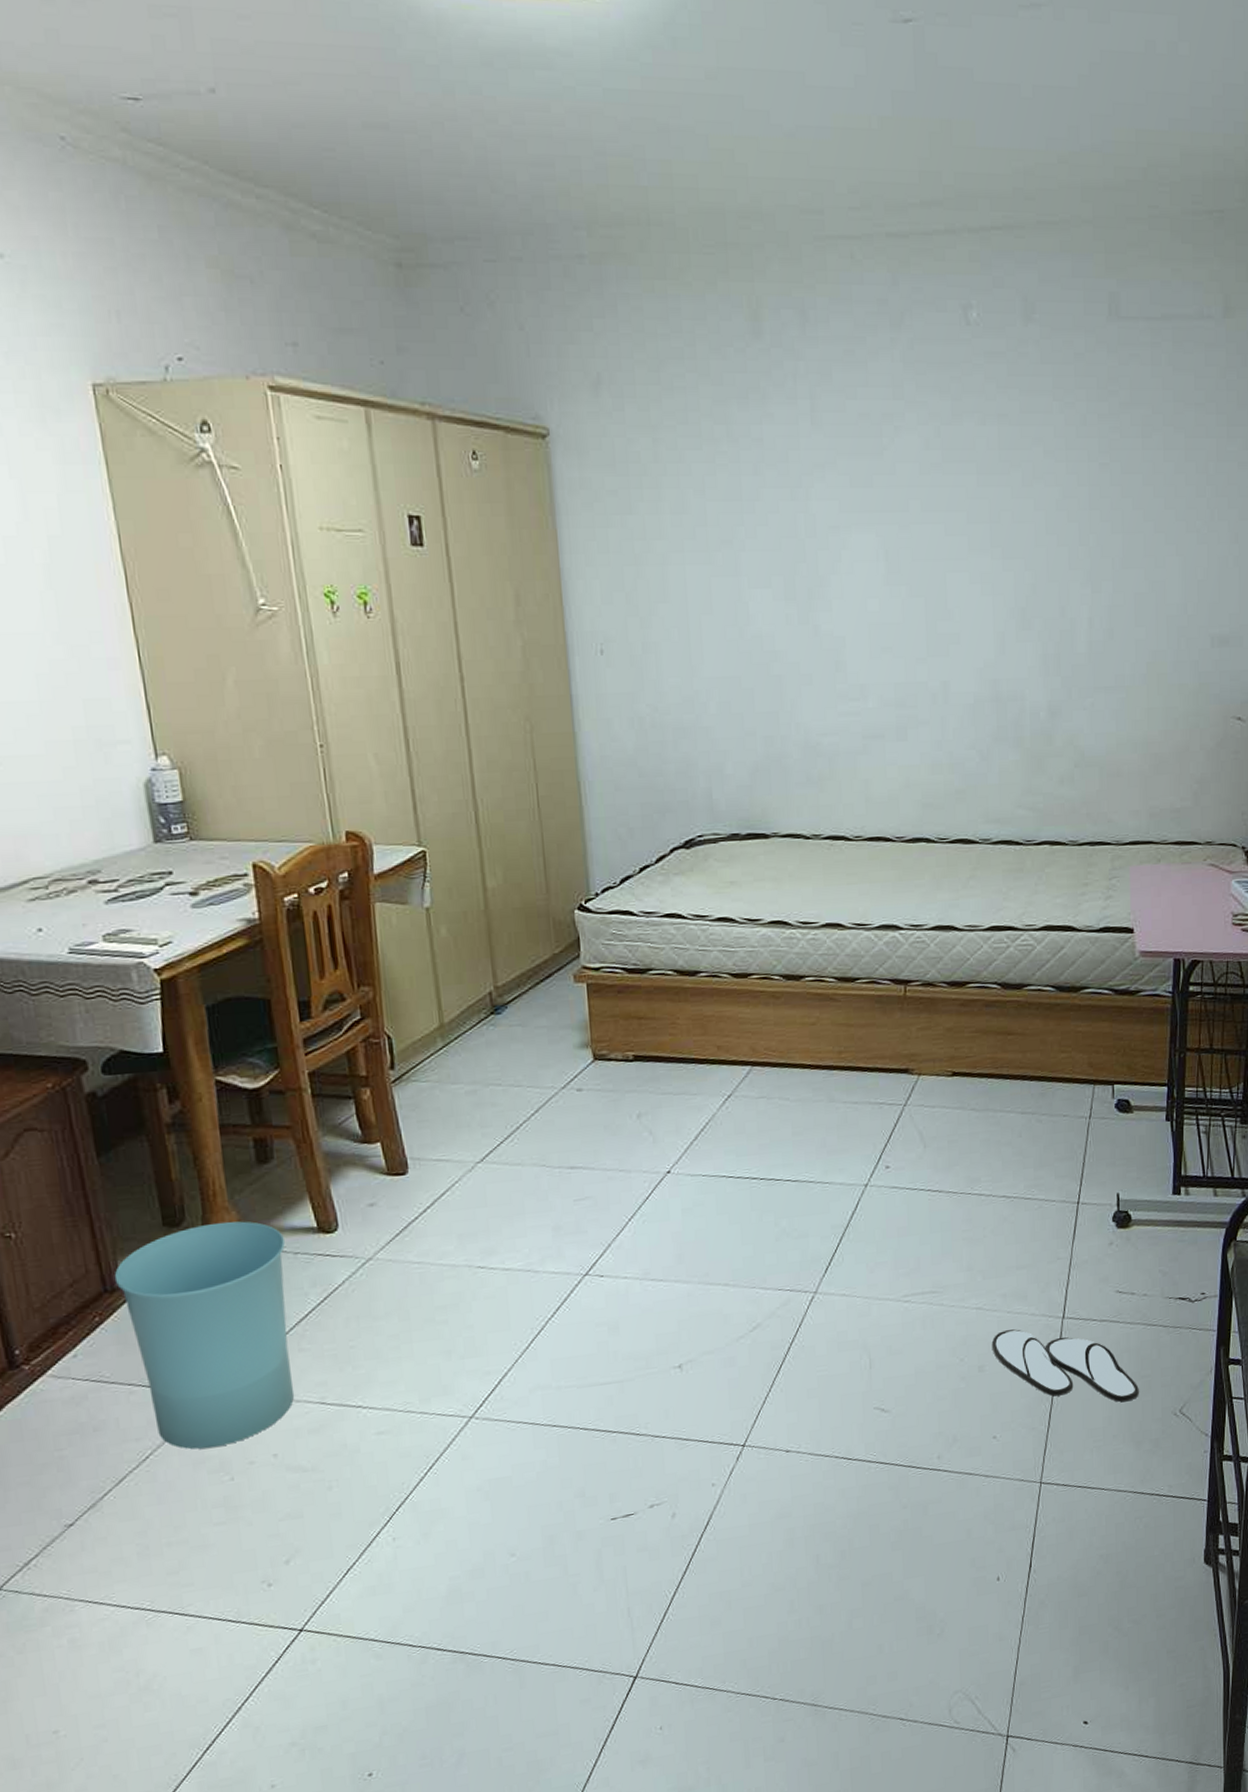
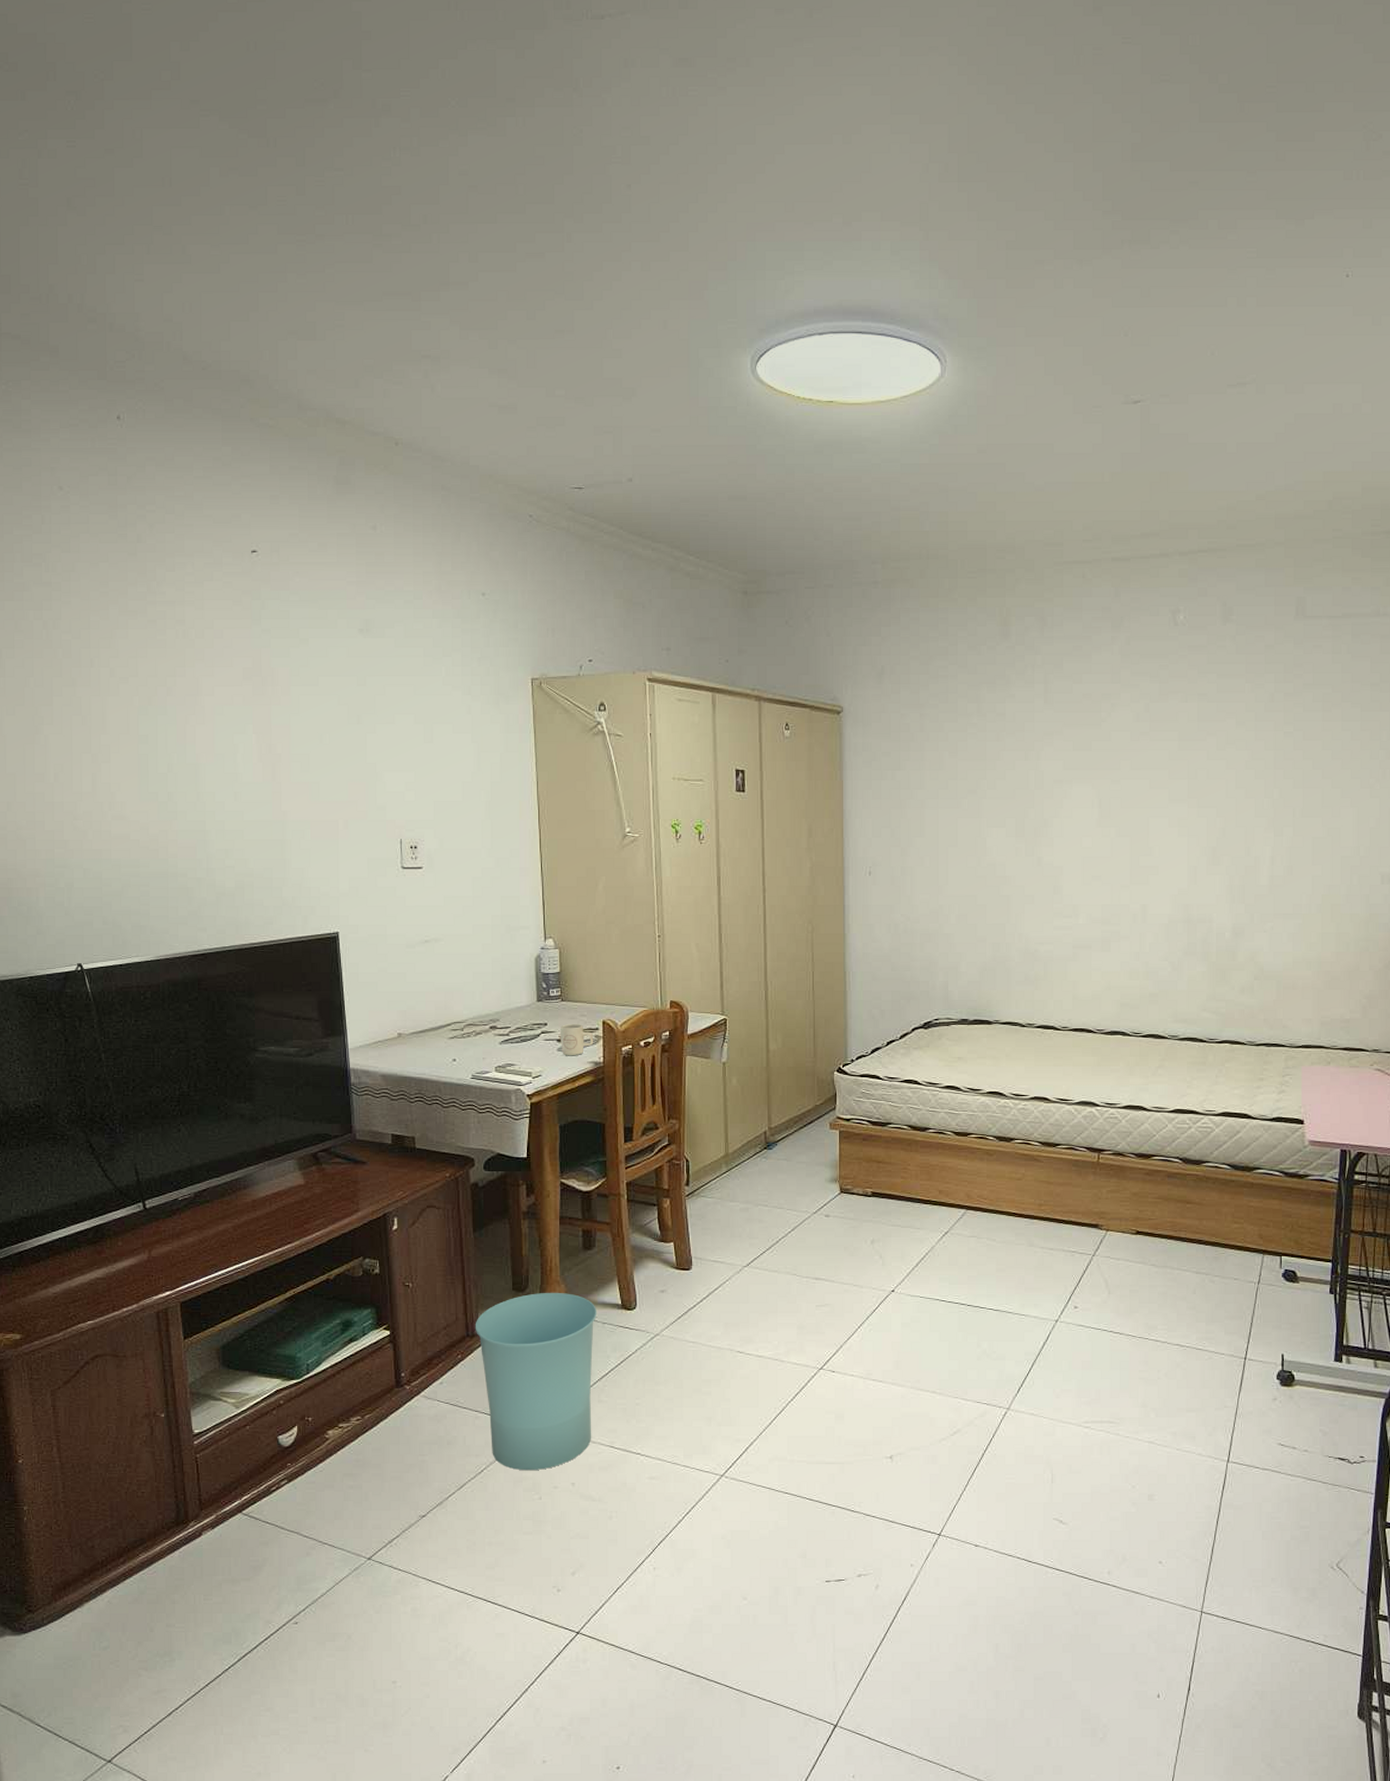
mug: none [193,870,243,914] -> present [561,1024,594,1056]
slippers: present [991,1329,1139,1403] -> none [1161,1466,1297,1548]

